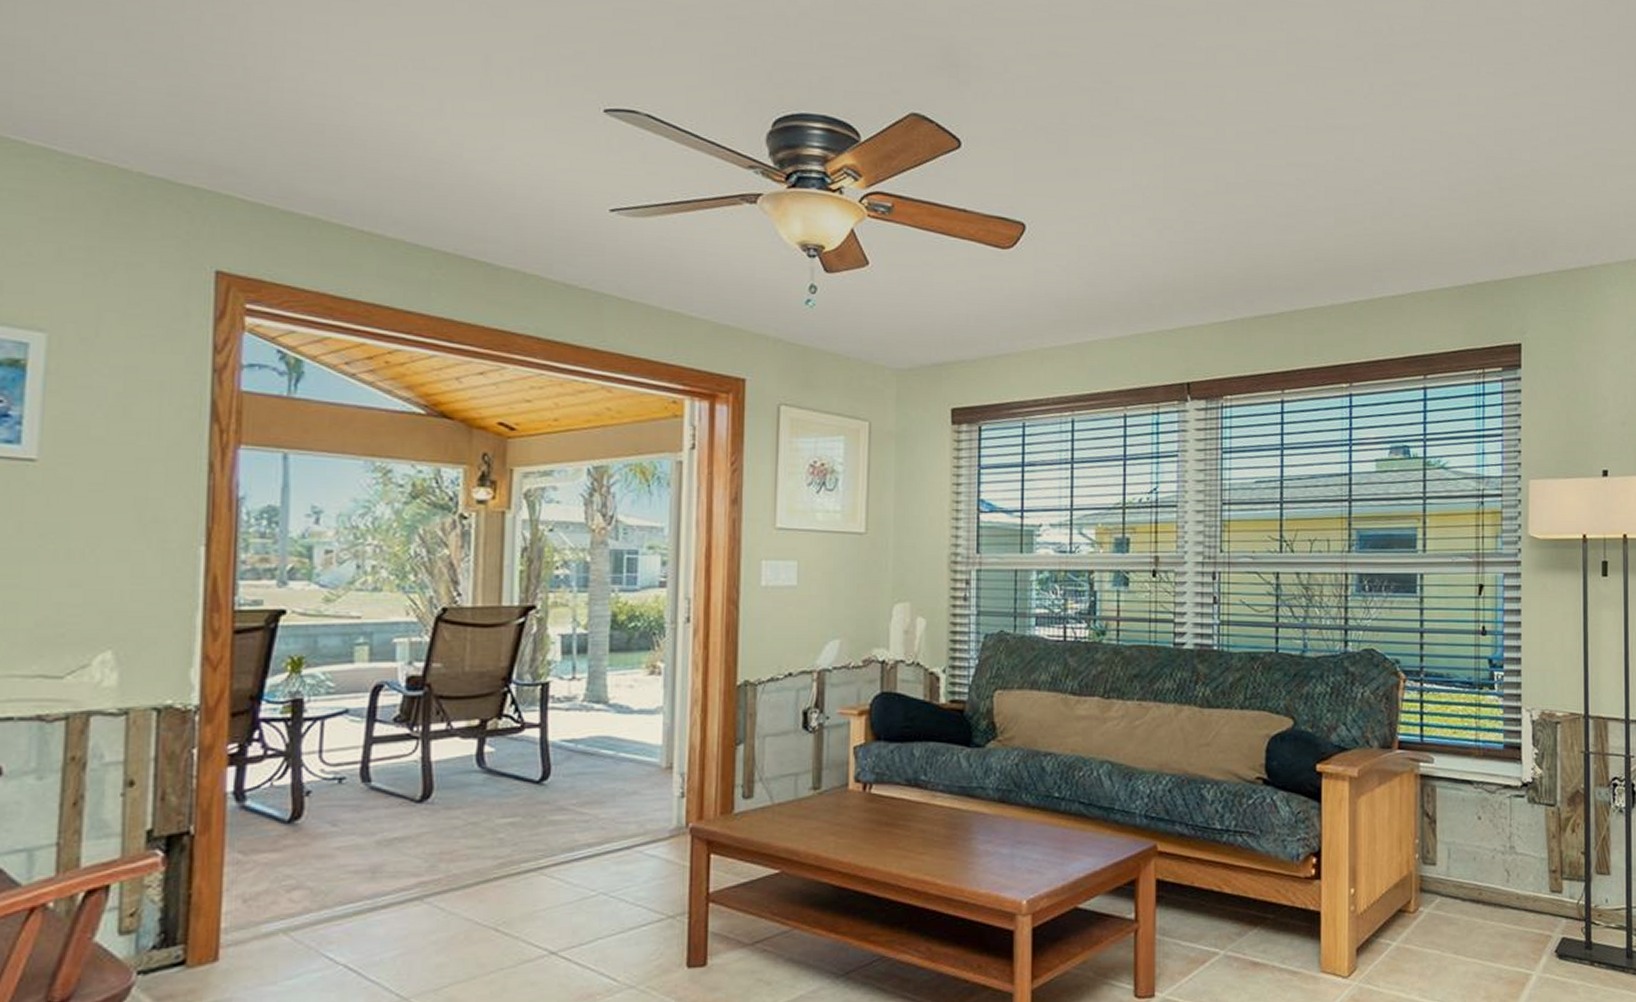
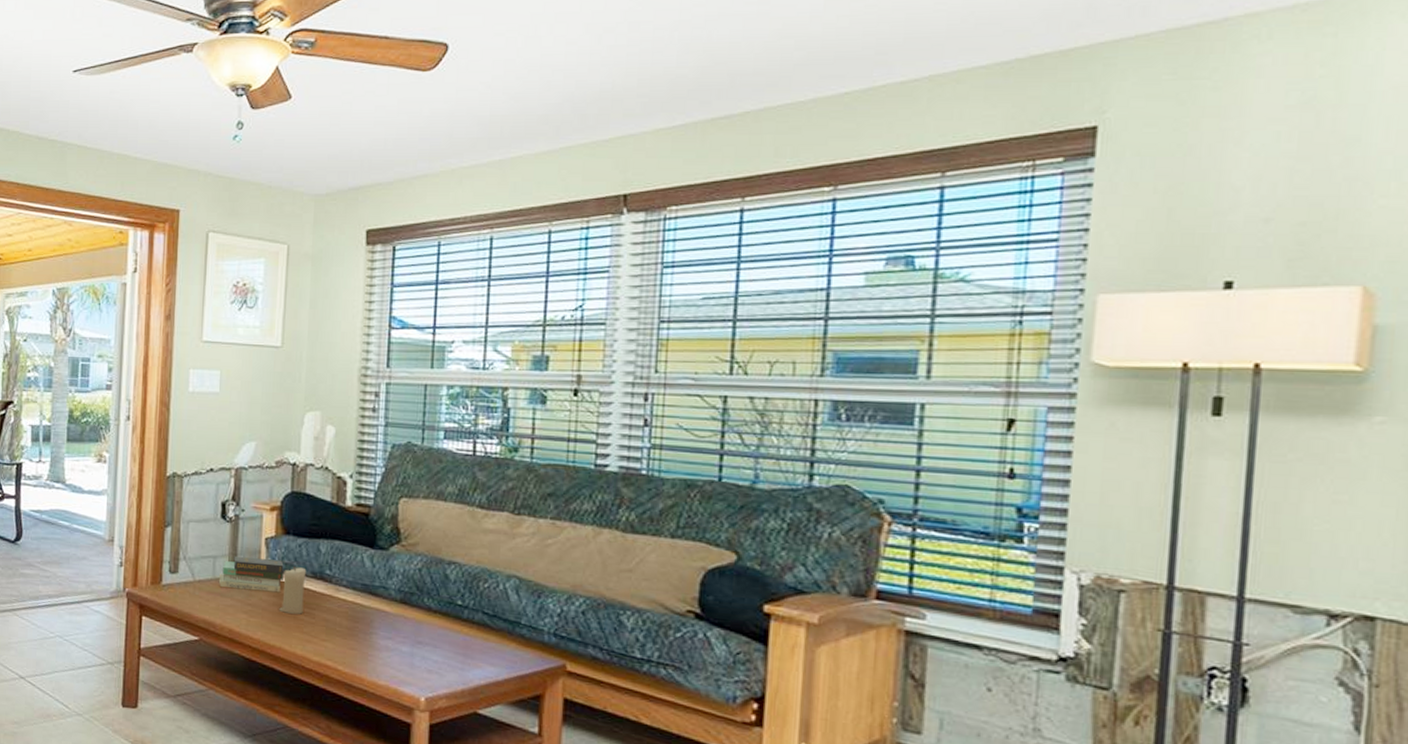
books: none [801,770,875,810] -> present [218,557,284,594]
candle: none [871,774,900,830] -> present [279,565,307,616]

